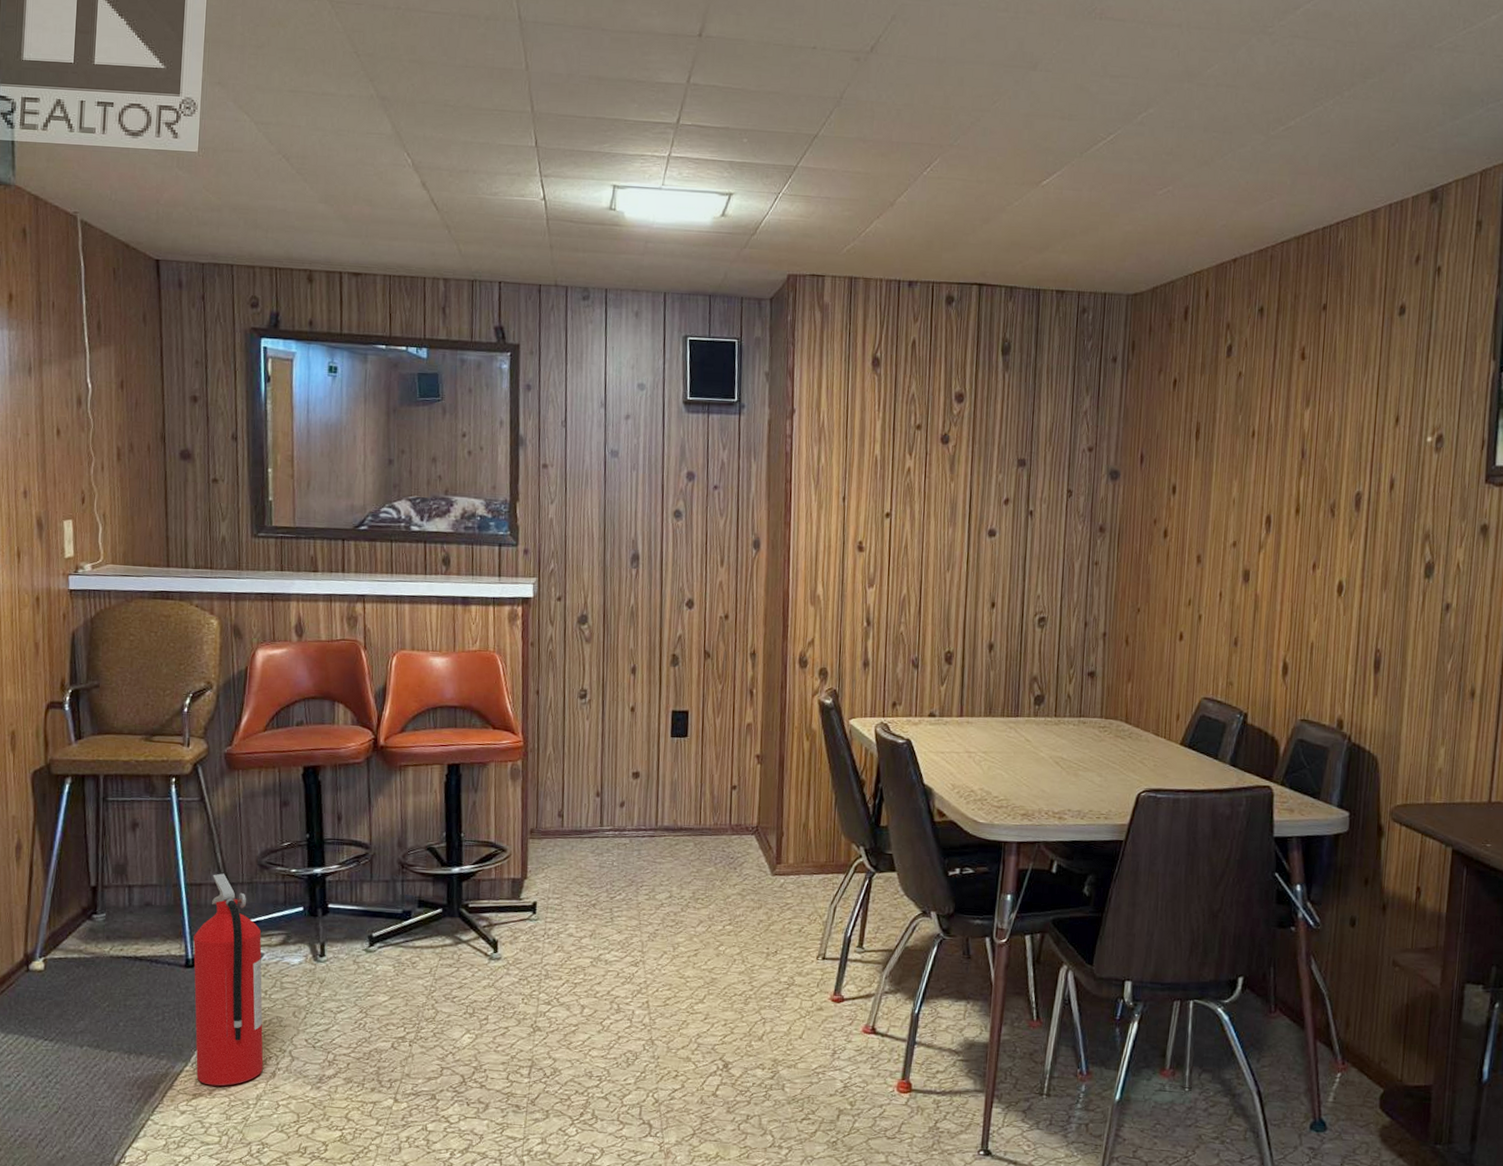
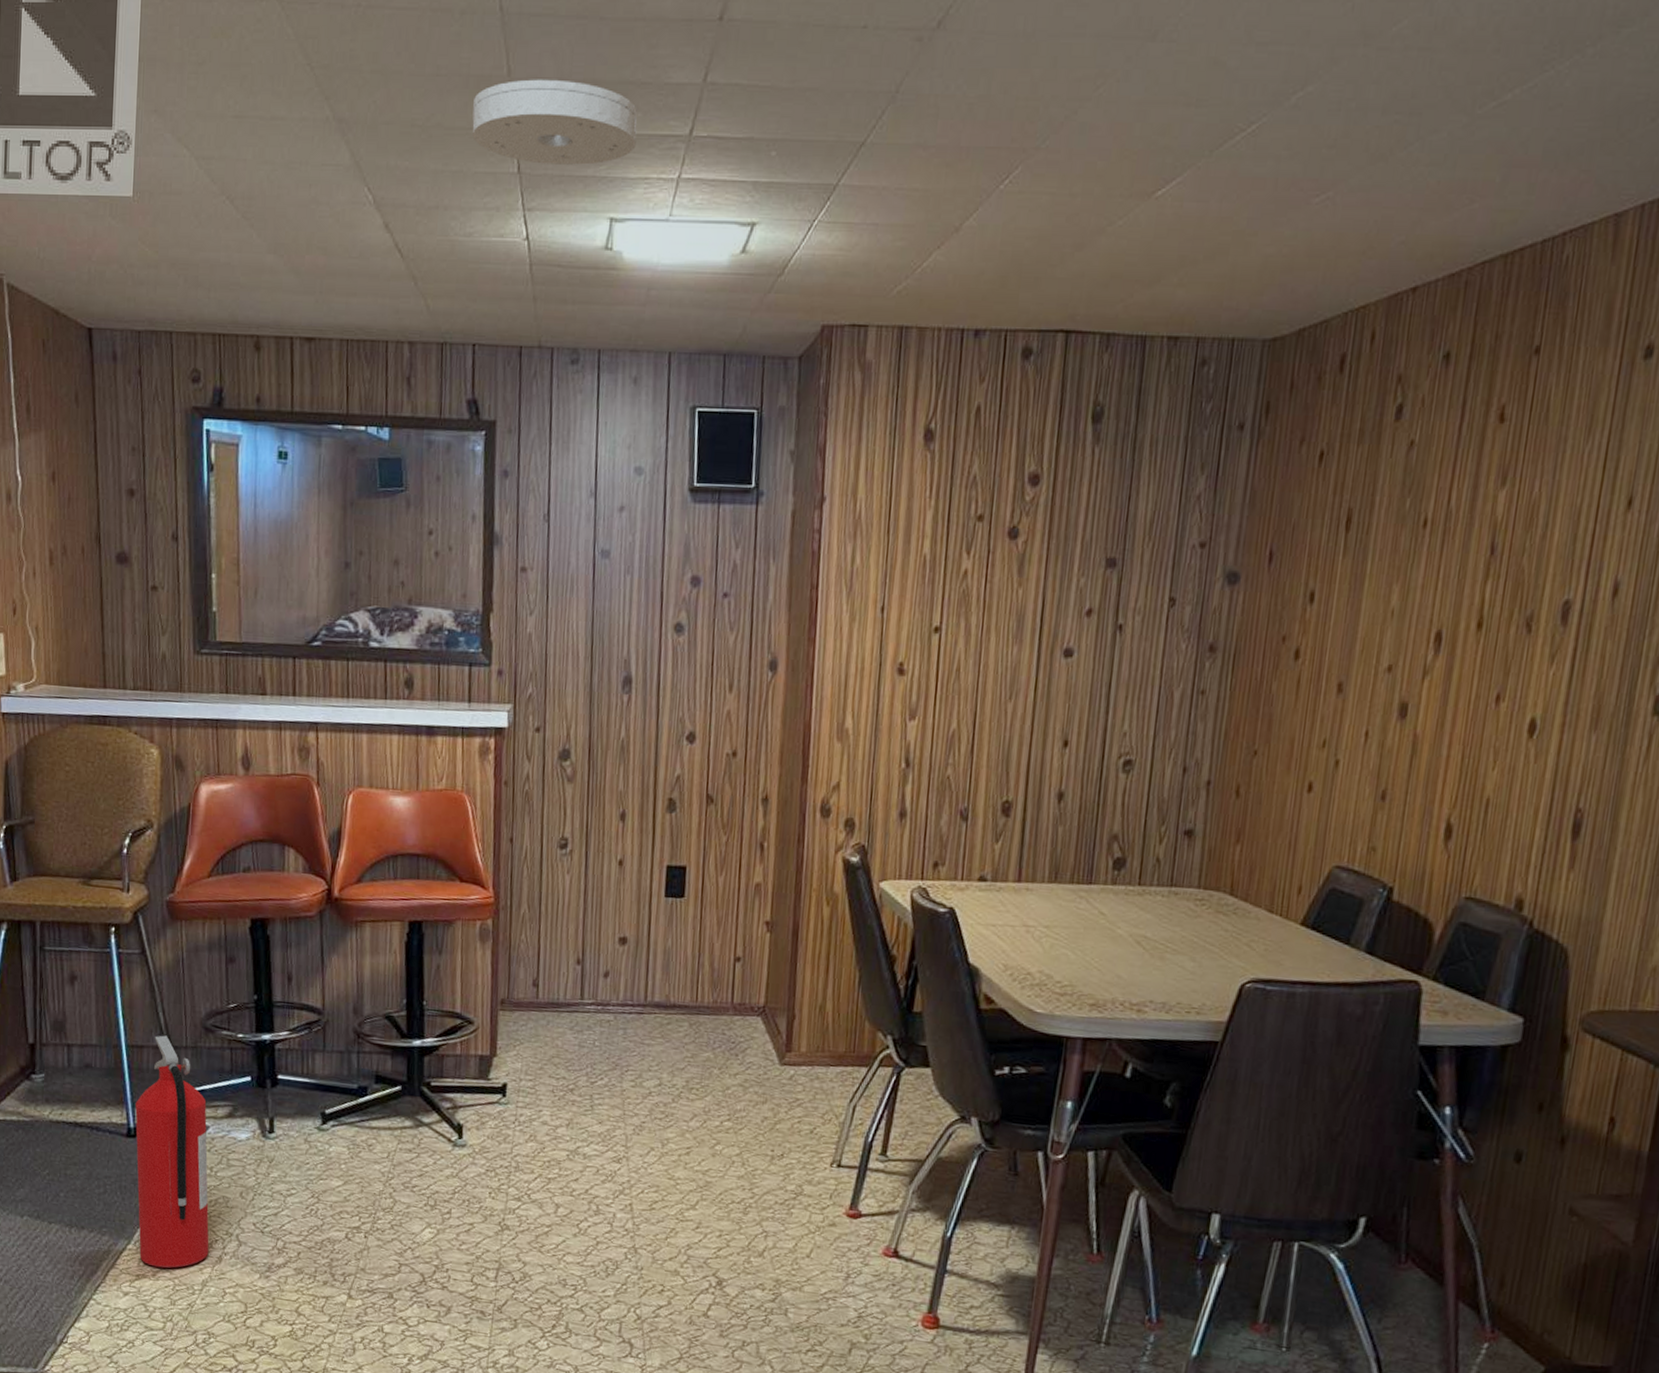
smoke detector: none [496,73,634,143] -> present [472,79,638,165]

